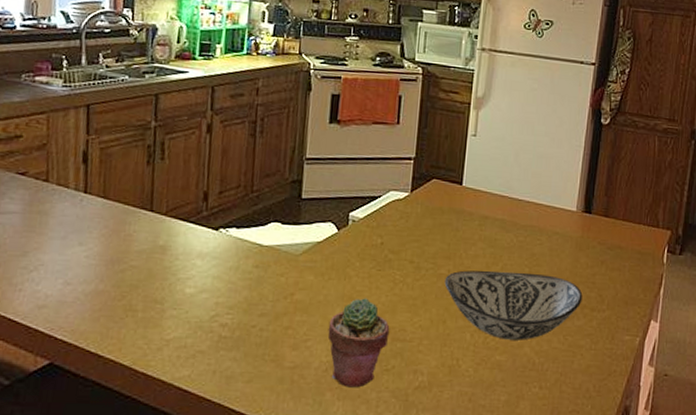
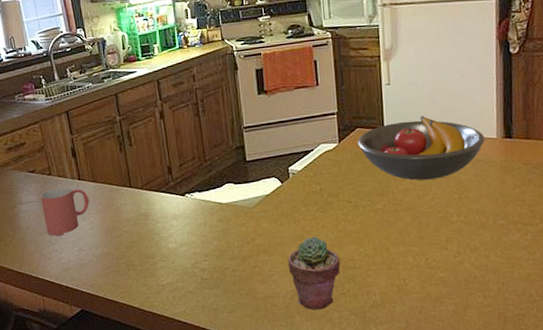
mug: none [24,198,93,262] -> present [40,186,90,236]
fruit bowl: none [431,175,565,248] -> present [357,115,485,180]
decorative bowl: present [444,270,583,341] -> none [381,198,514,259]

